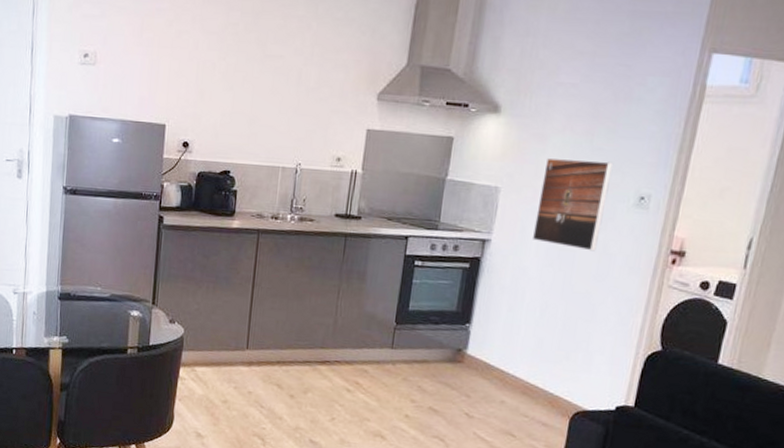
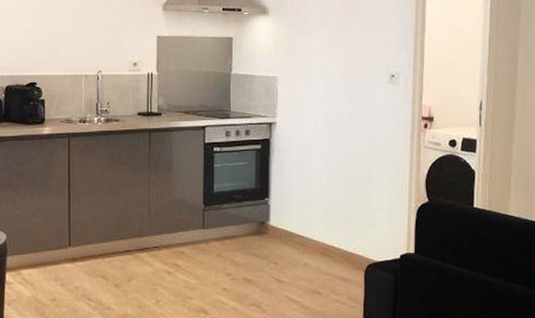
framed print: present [533,158,614,252] -> none [310,48,366,124]

